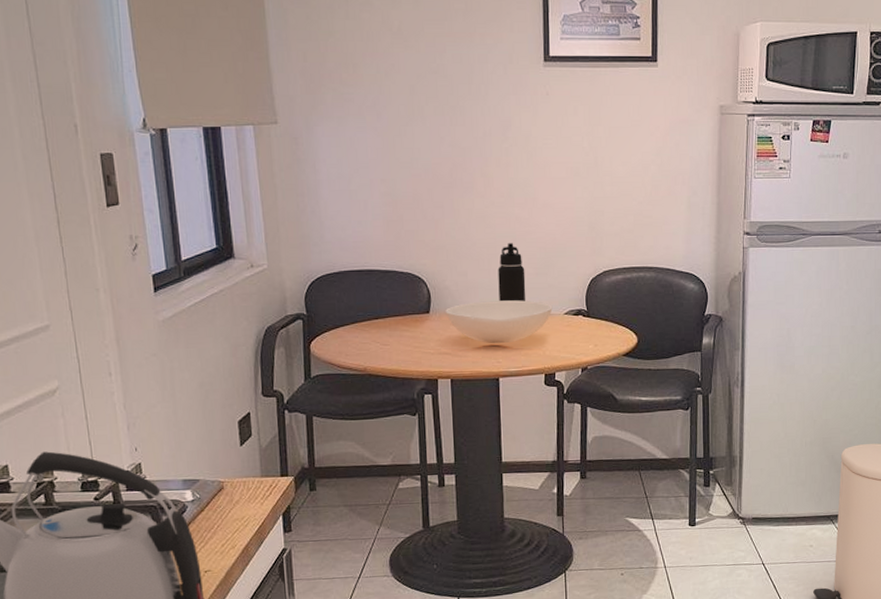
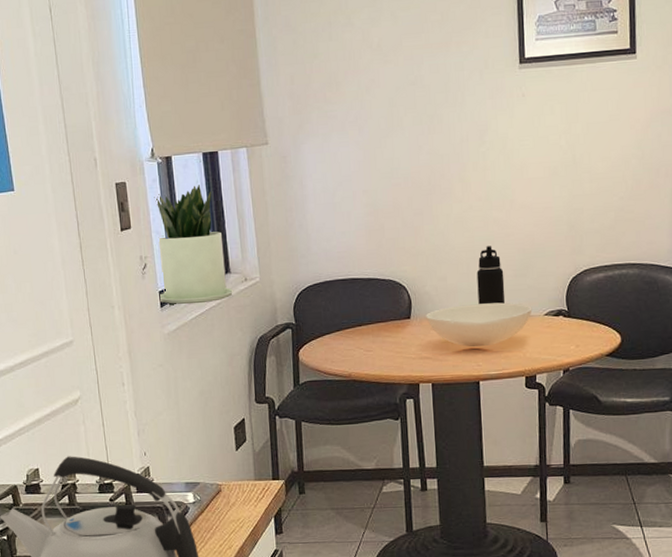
planter: none [146,162,239,290] -> present [154,185,234,305]

